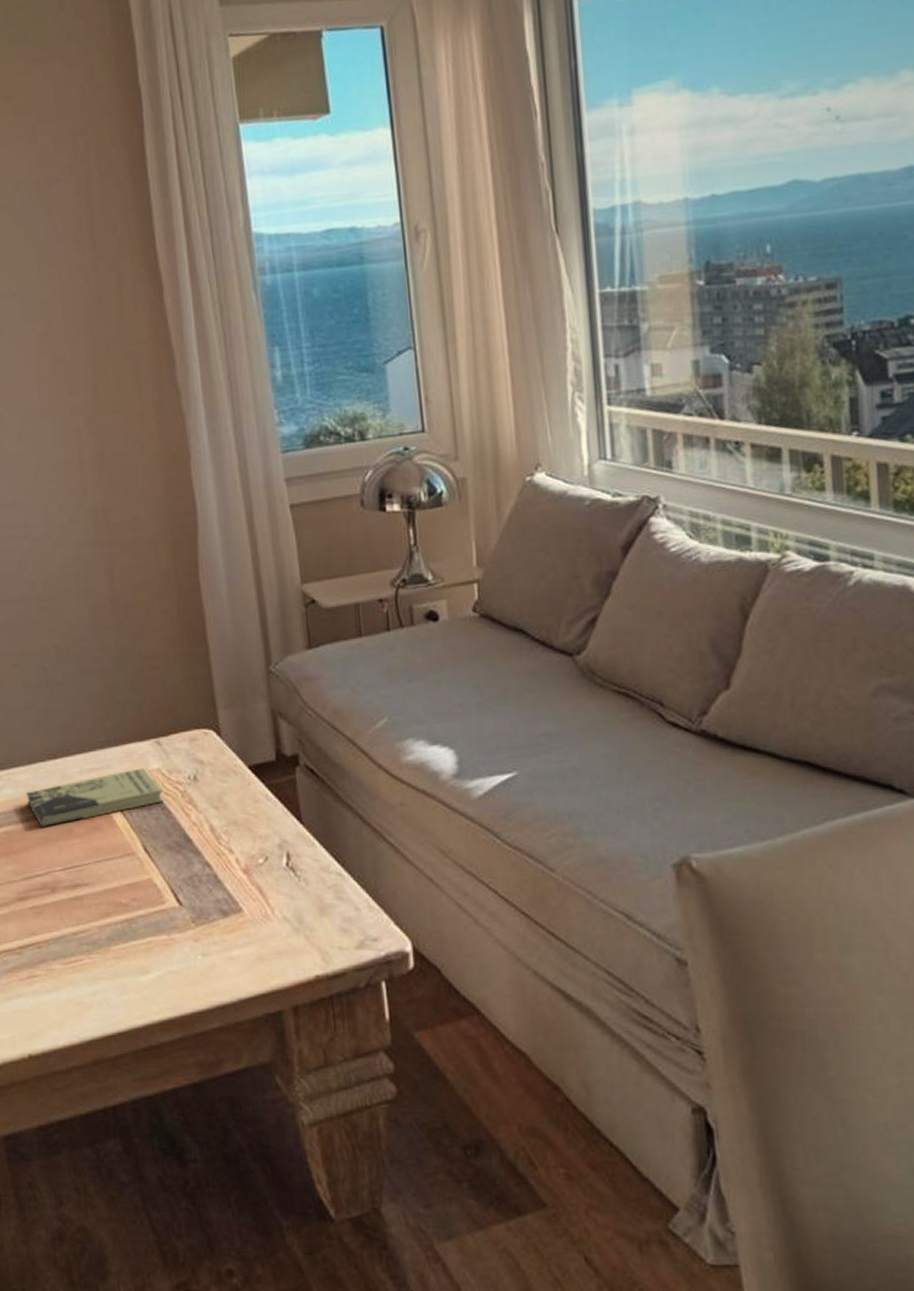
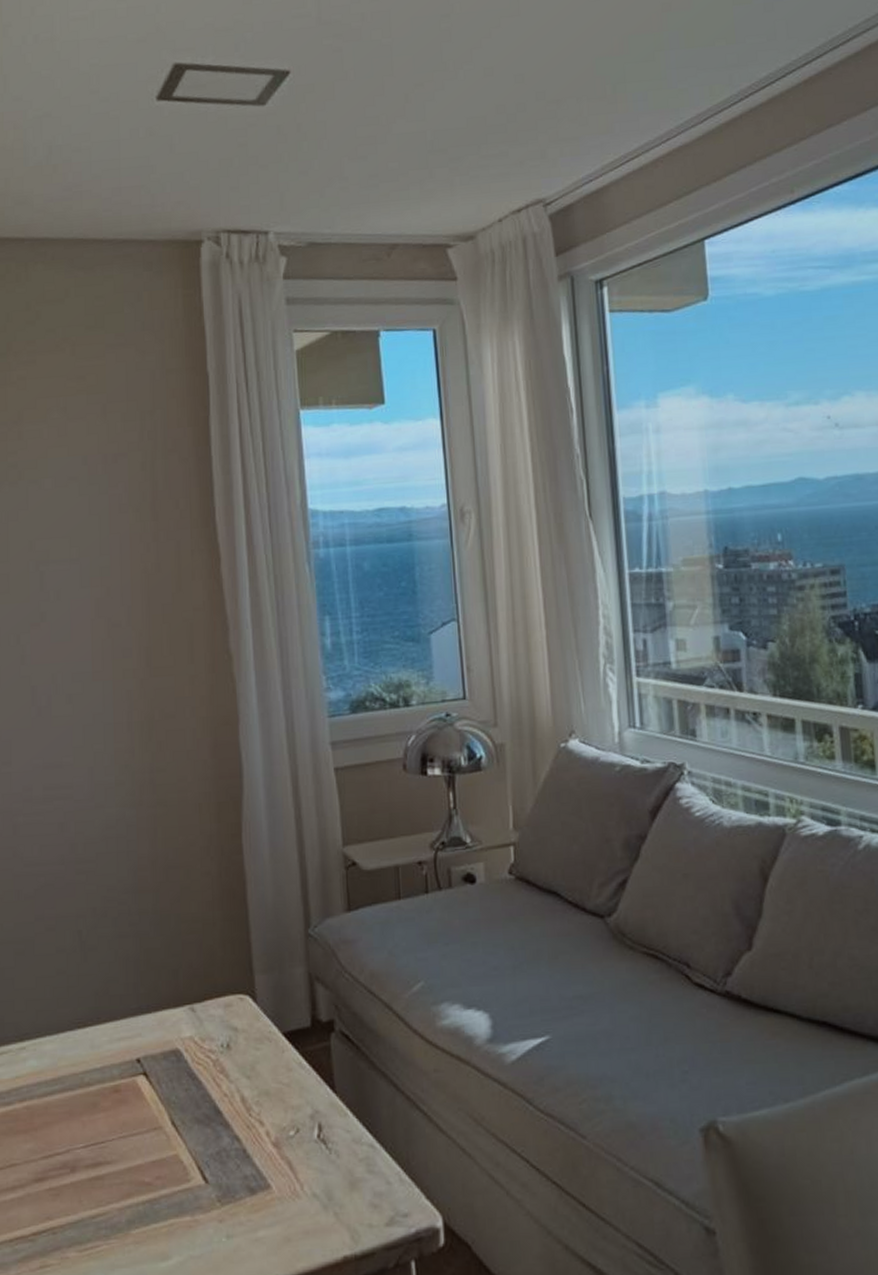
book: present [25,768,164,829] -> none [51,1036,194,1102]

